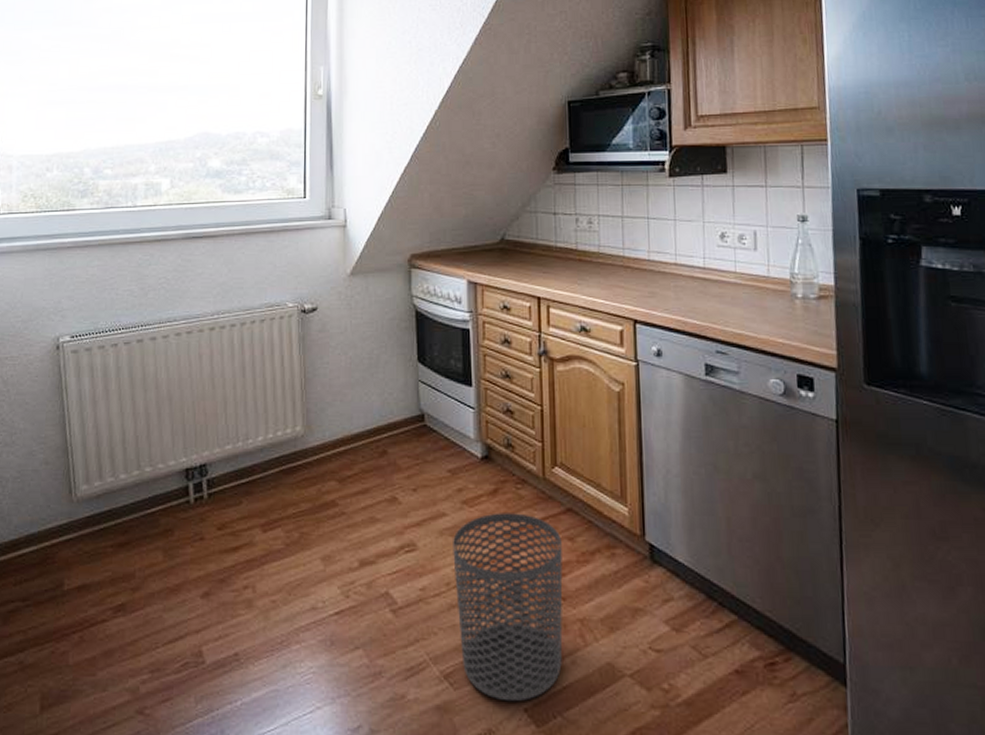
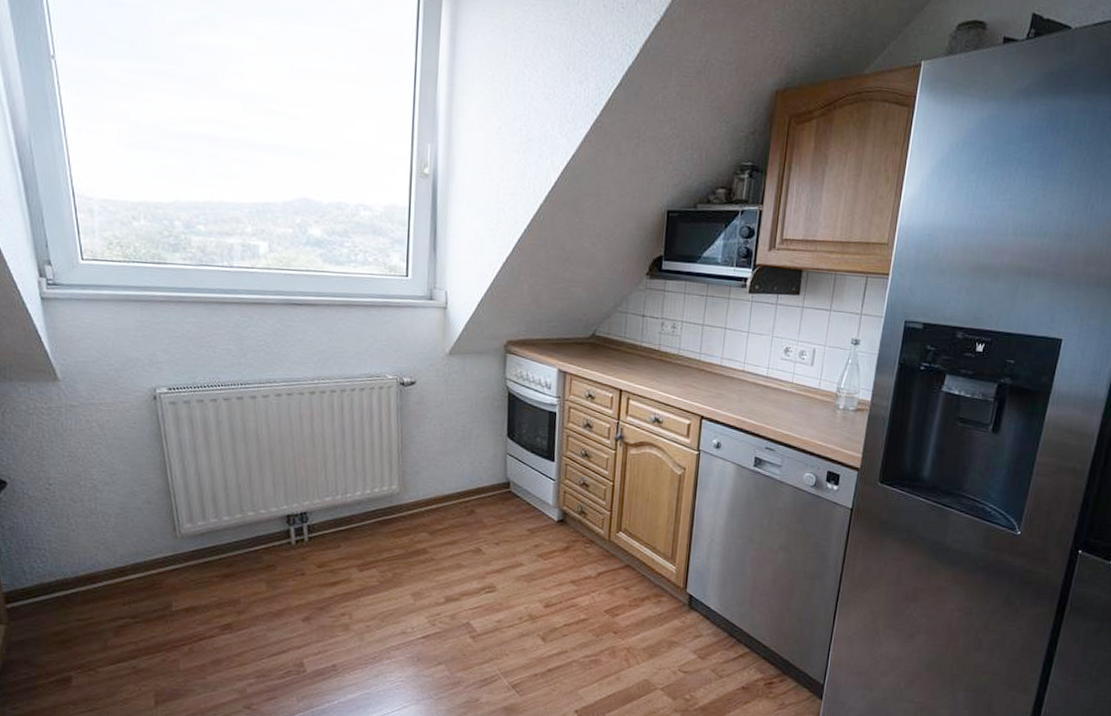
waste bin: present [453,513,563,702] -> none [526,565,619,706]

